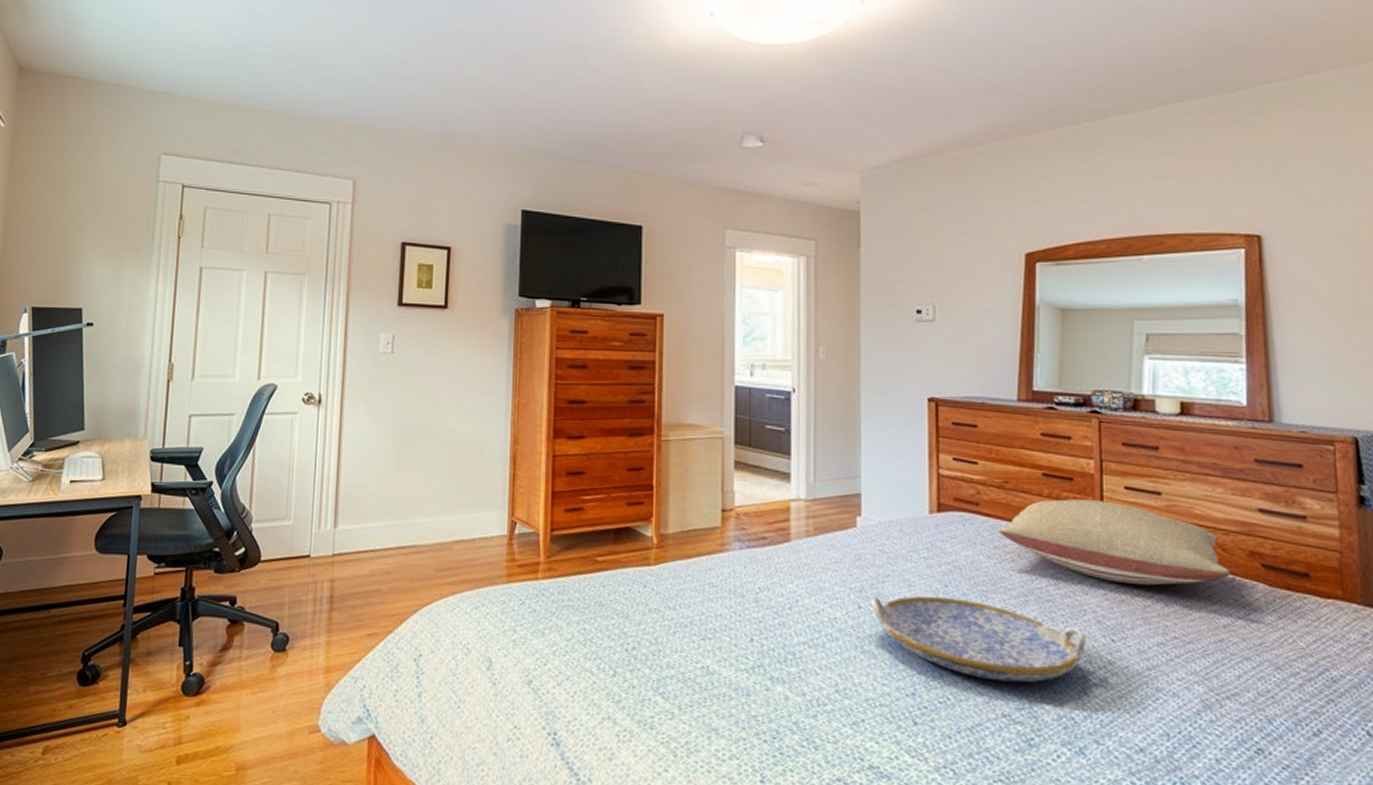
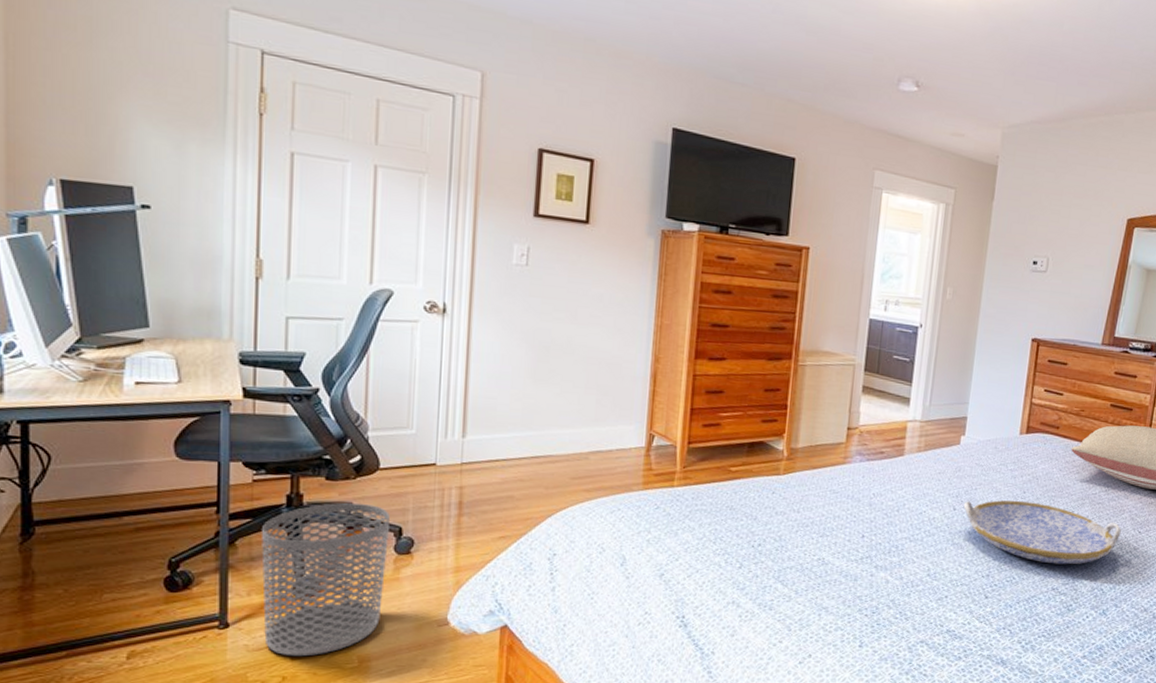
waste bin: none [155,596,268,761] -> present [261,502,390,657]

